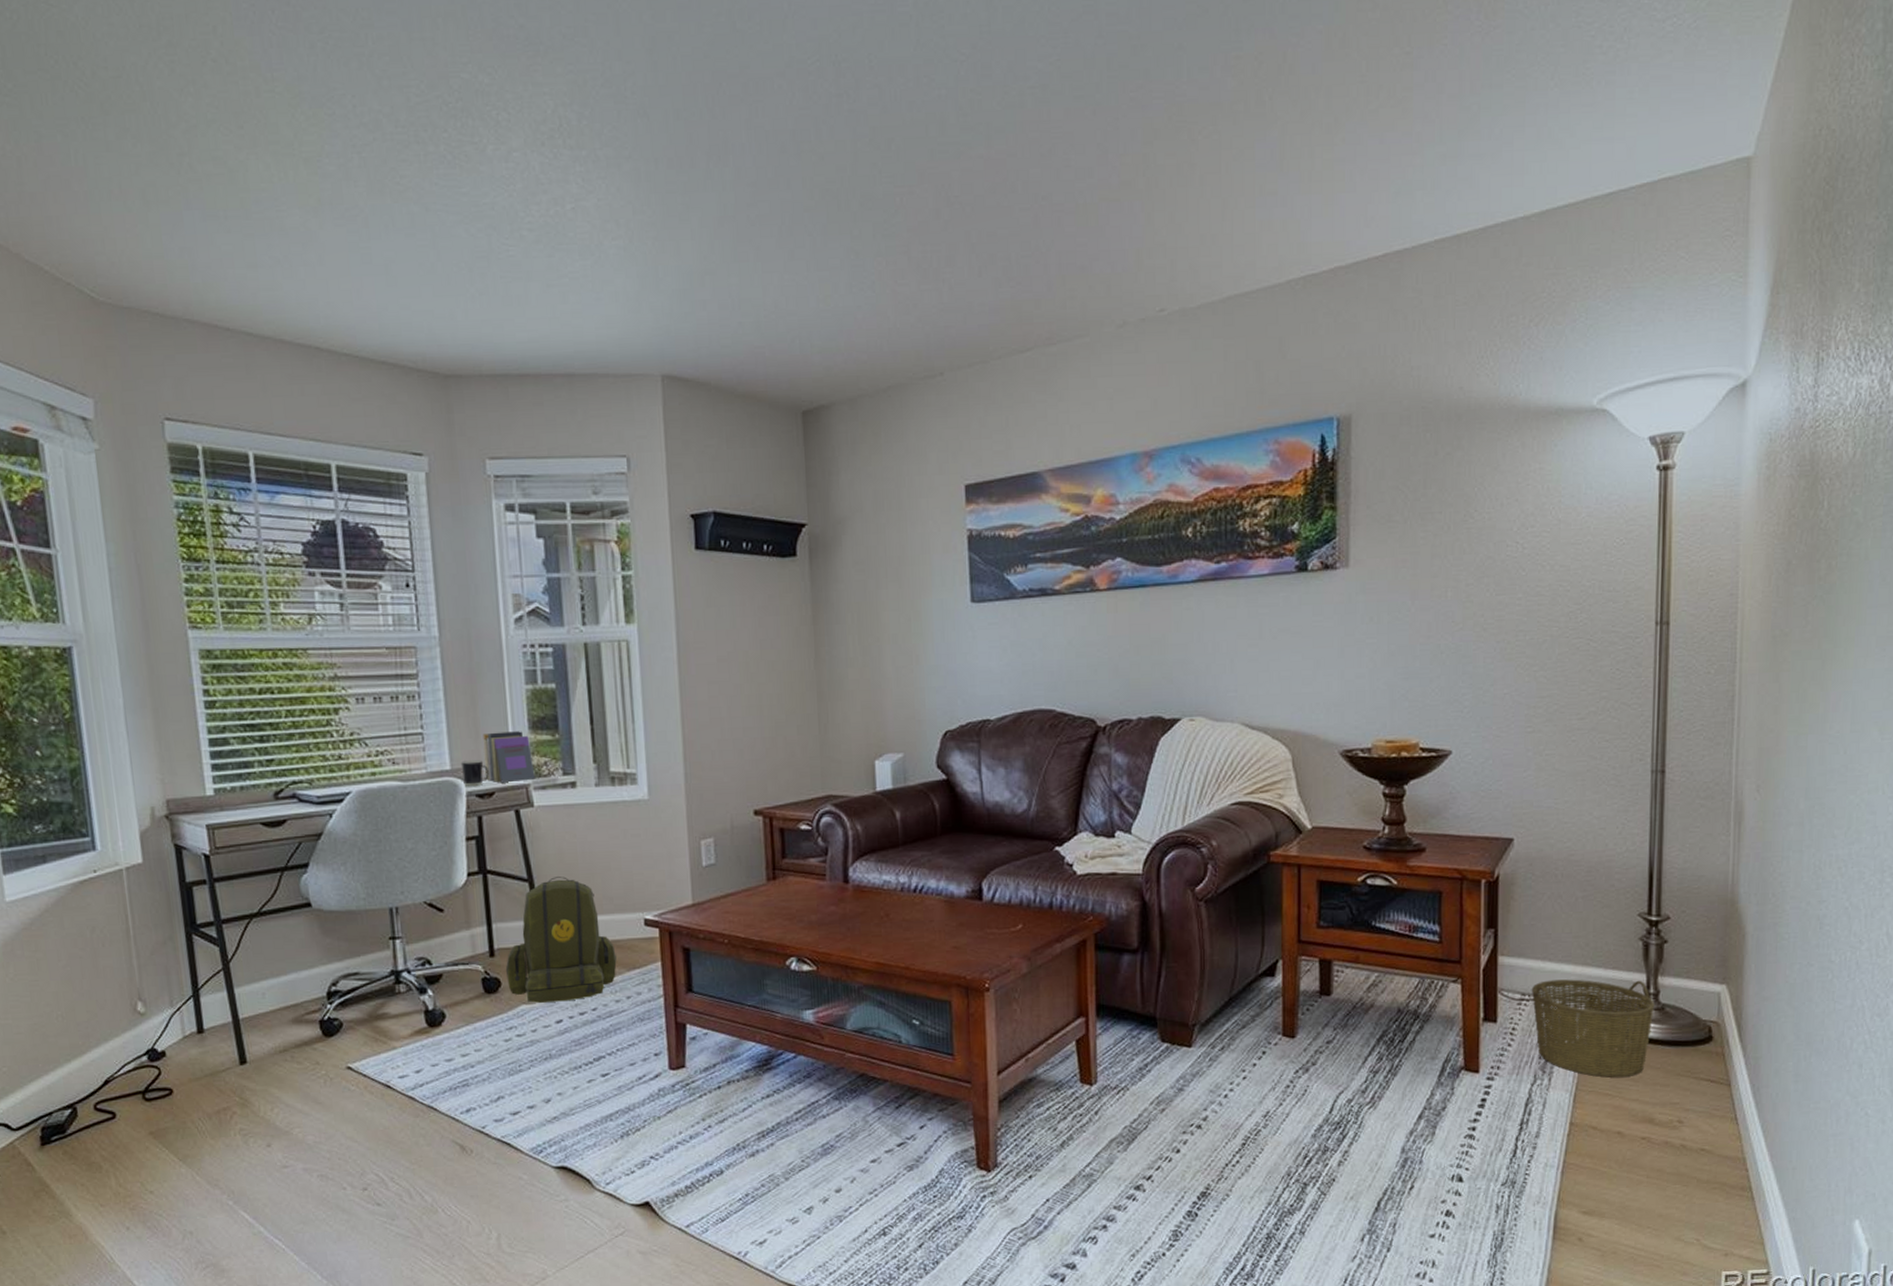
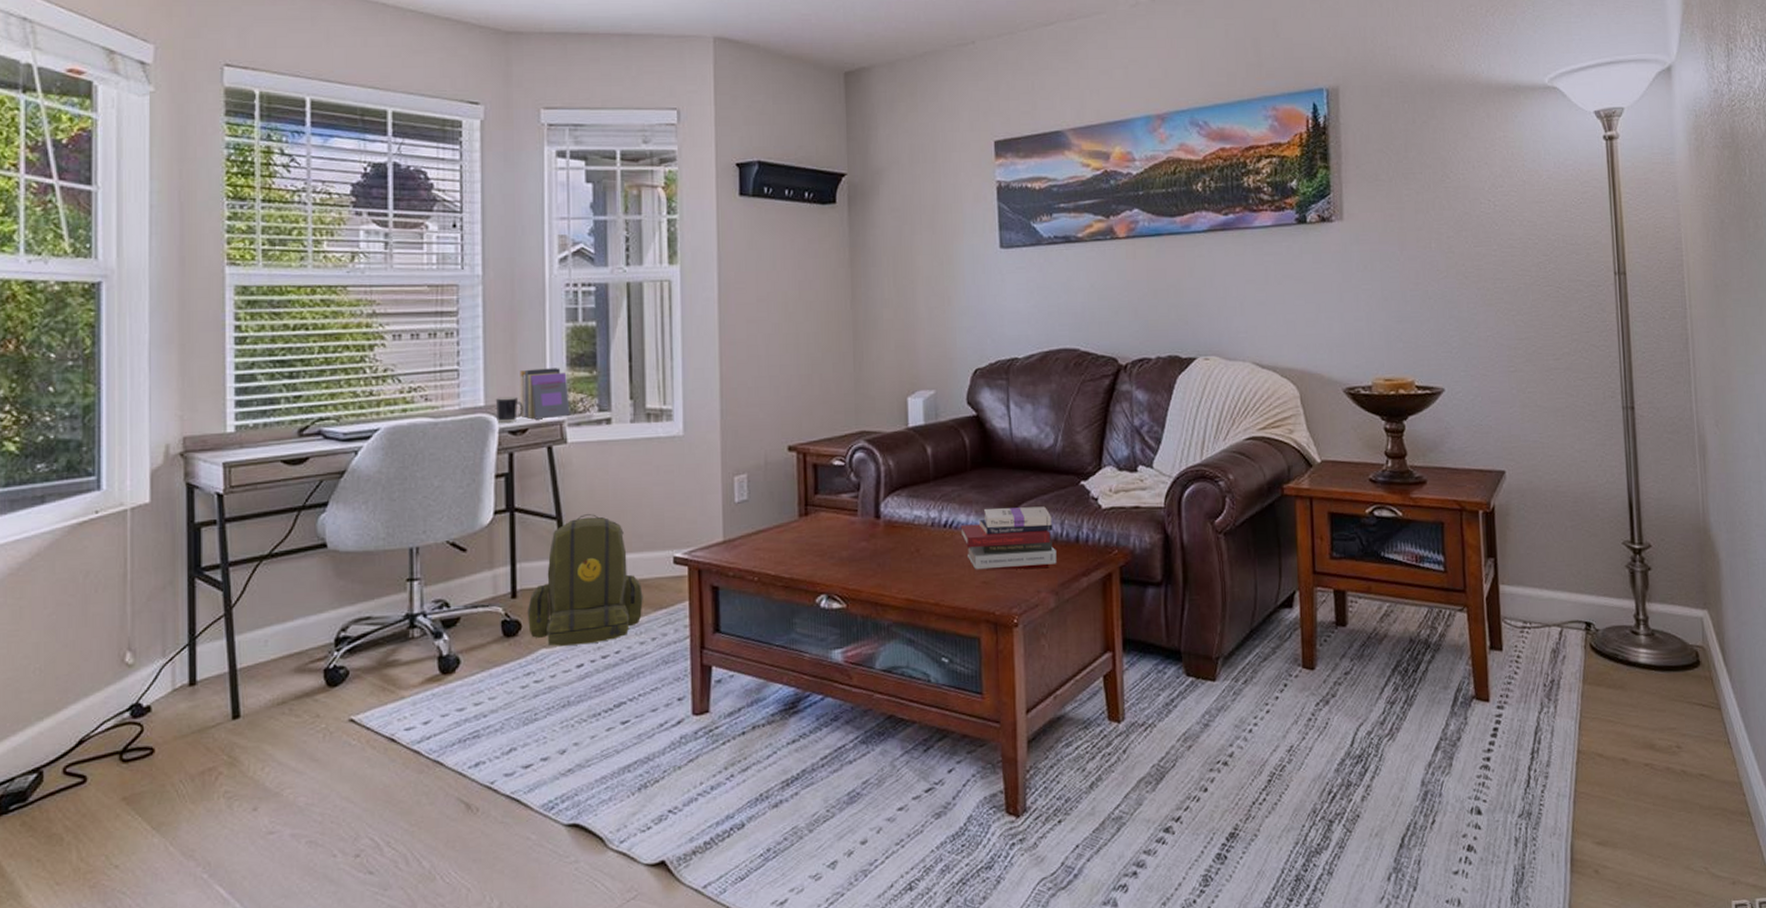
books: none [930,872,1030,935] -> present [960,506,1057,570]
basket: present [1531,979,1655,1078] -> none [1531,606,1645,704]

